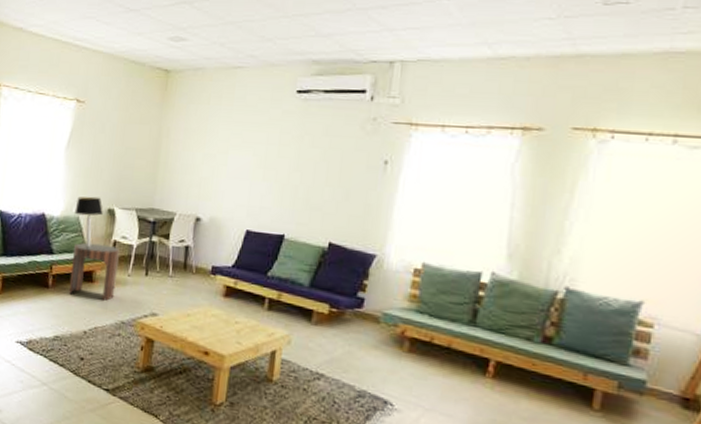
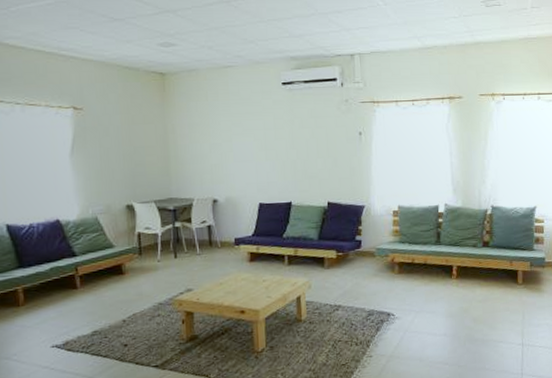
side table: present [68,243,120,301] -> none [97,237,148,290]
table lamp: present [74,196,103,247] -> none [91,195,122,243]

